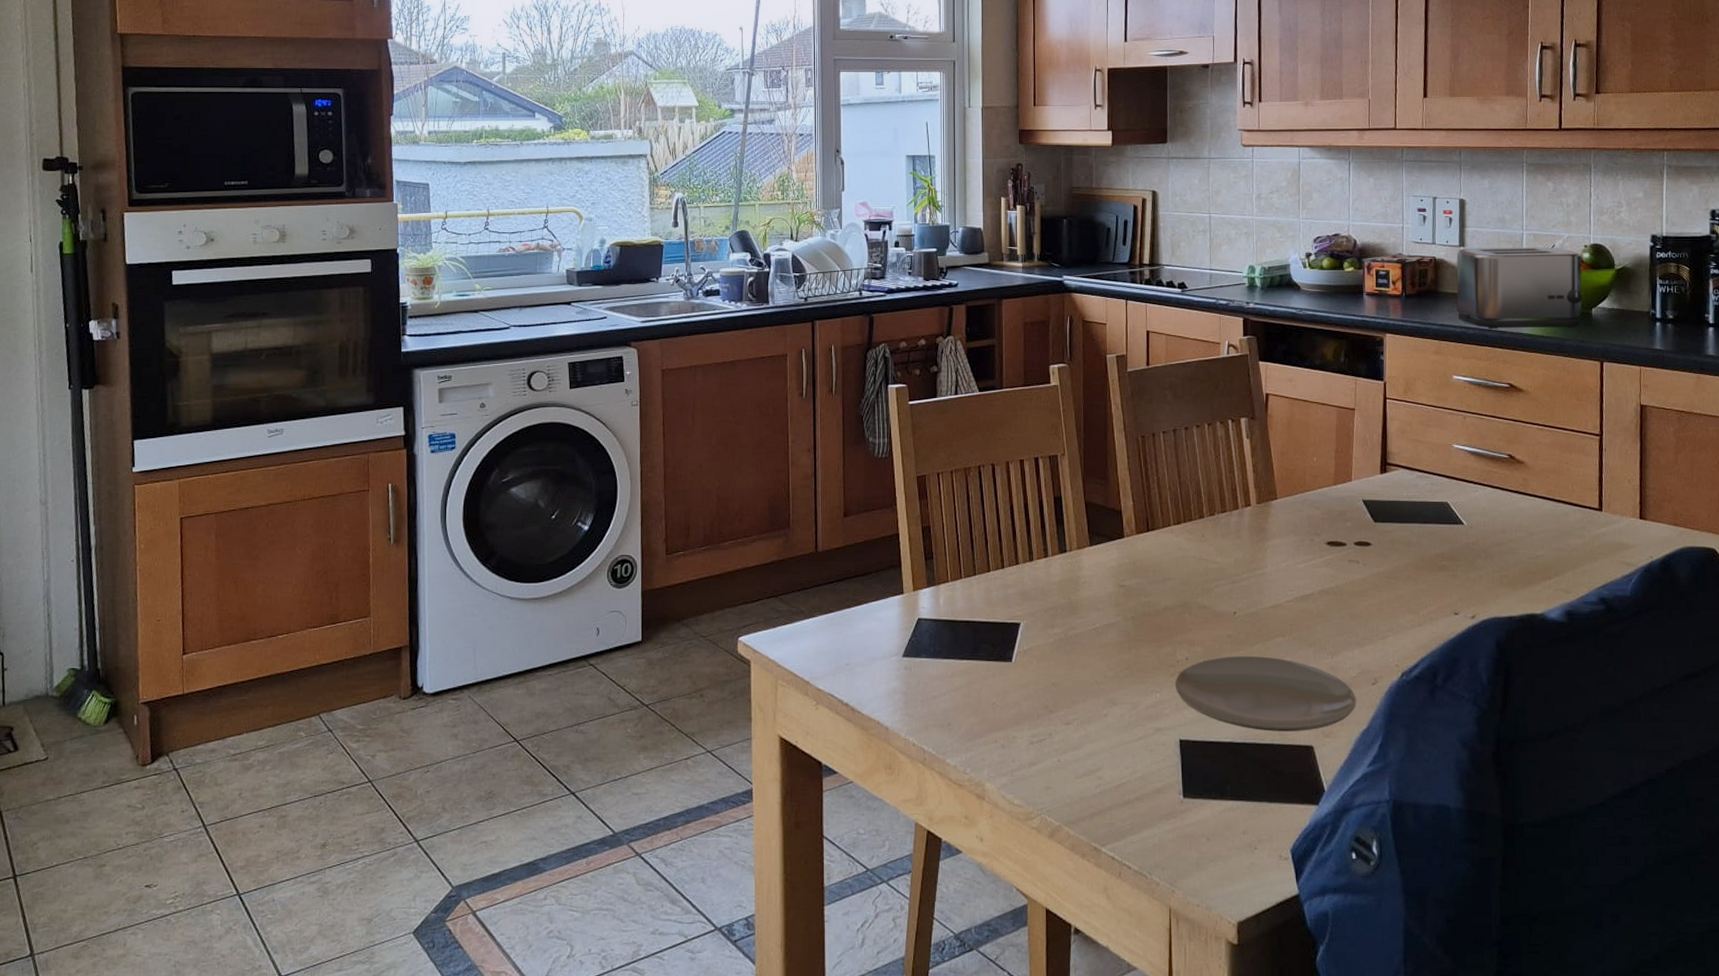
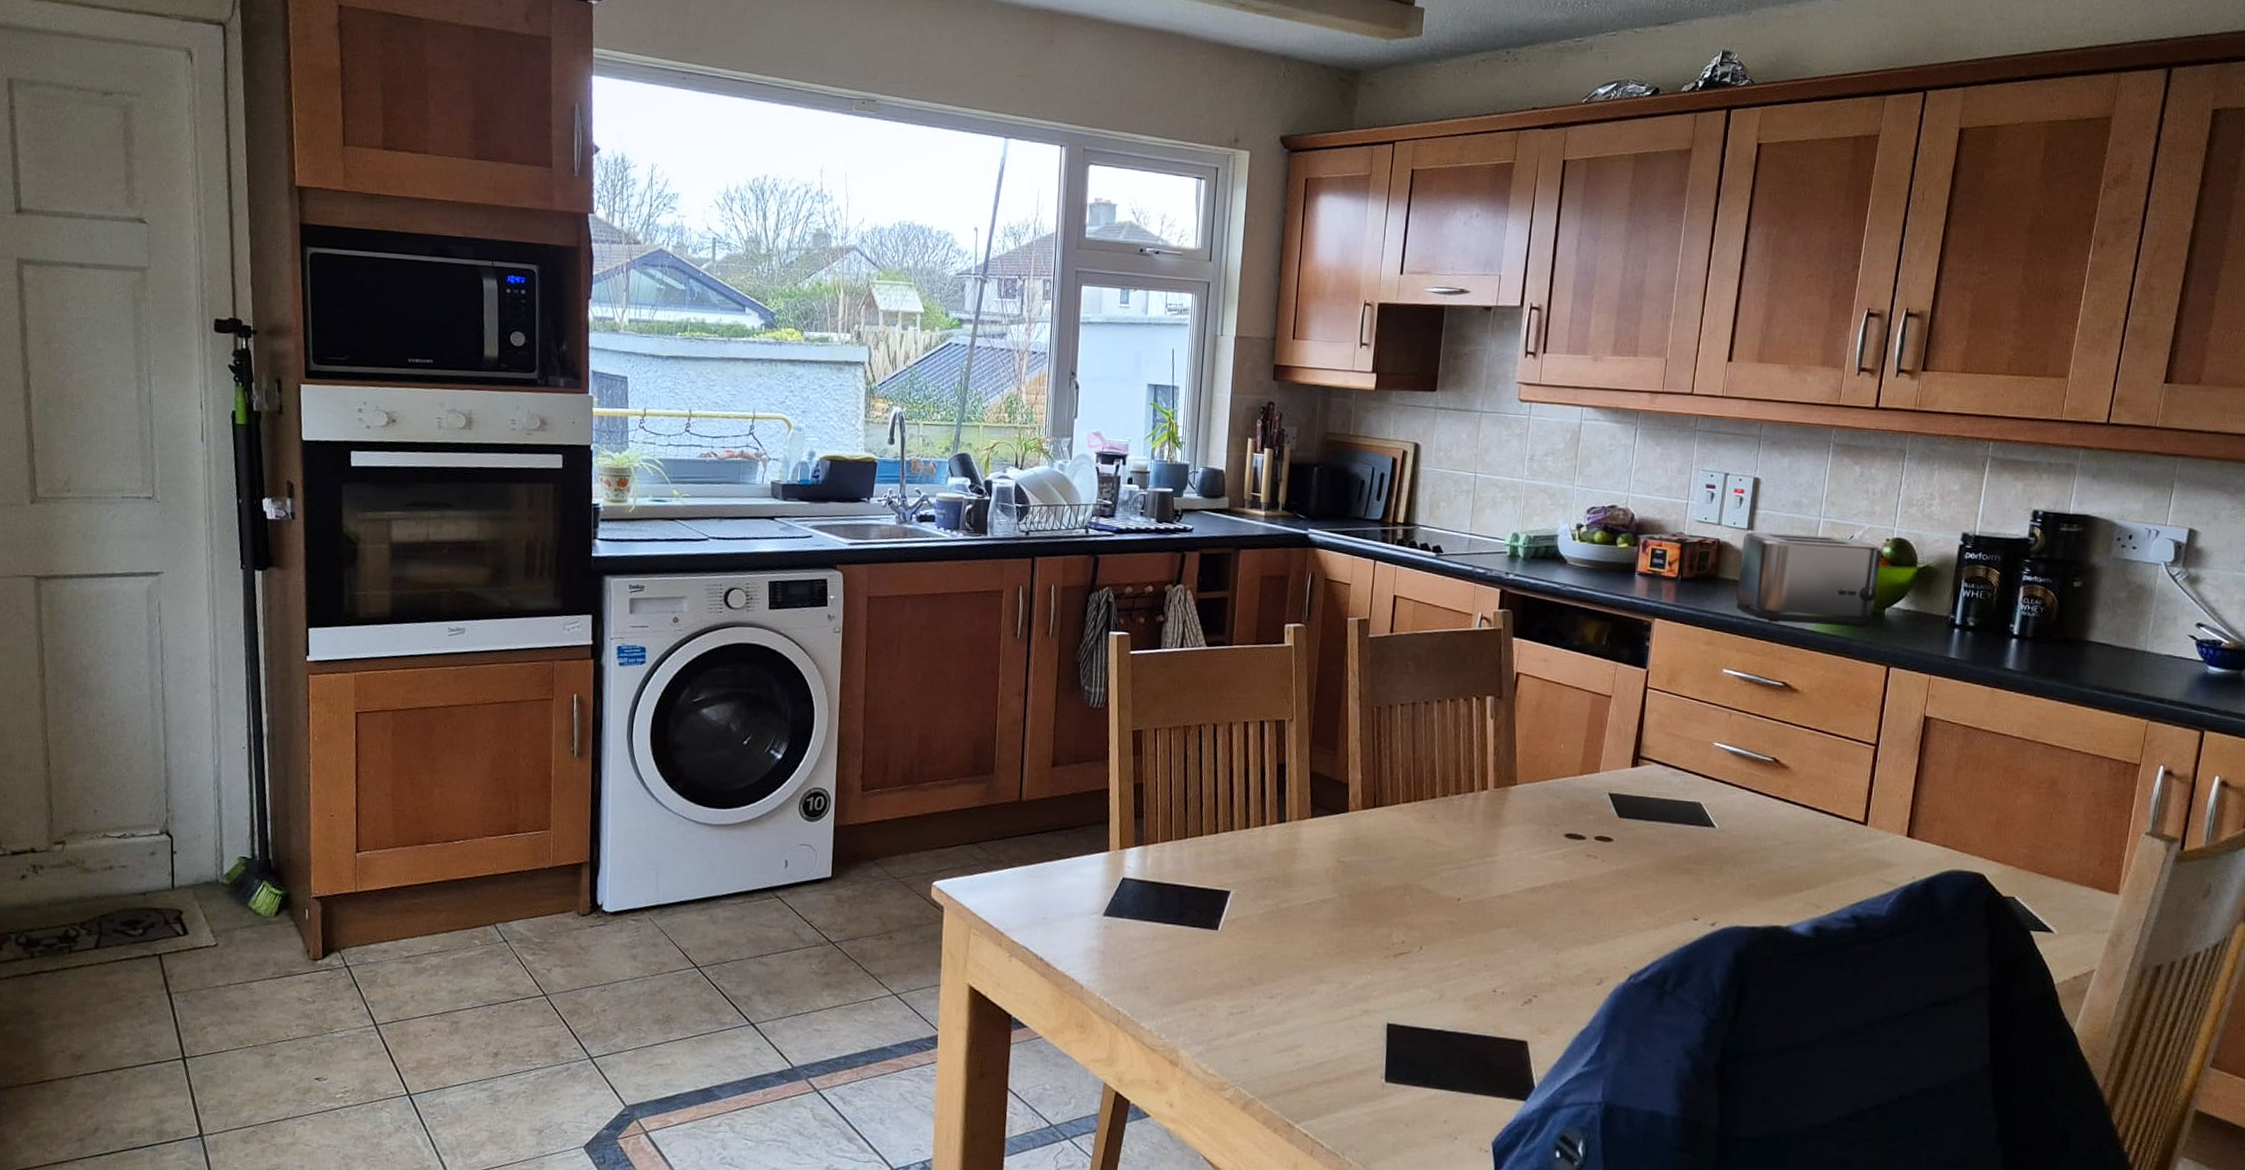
plate: present [1175,655,1356,732] -> none [1387,943,1578,1026]

